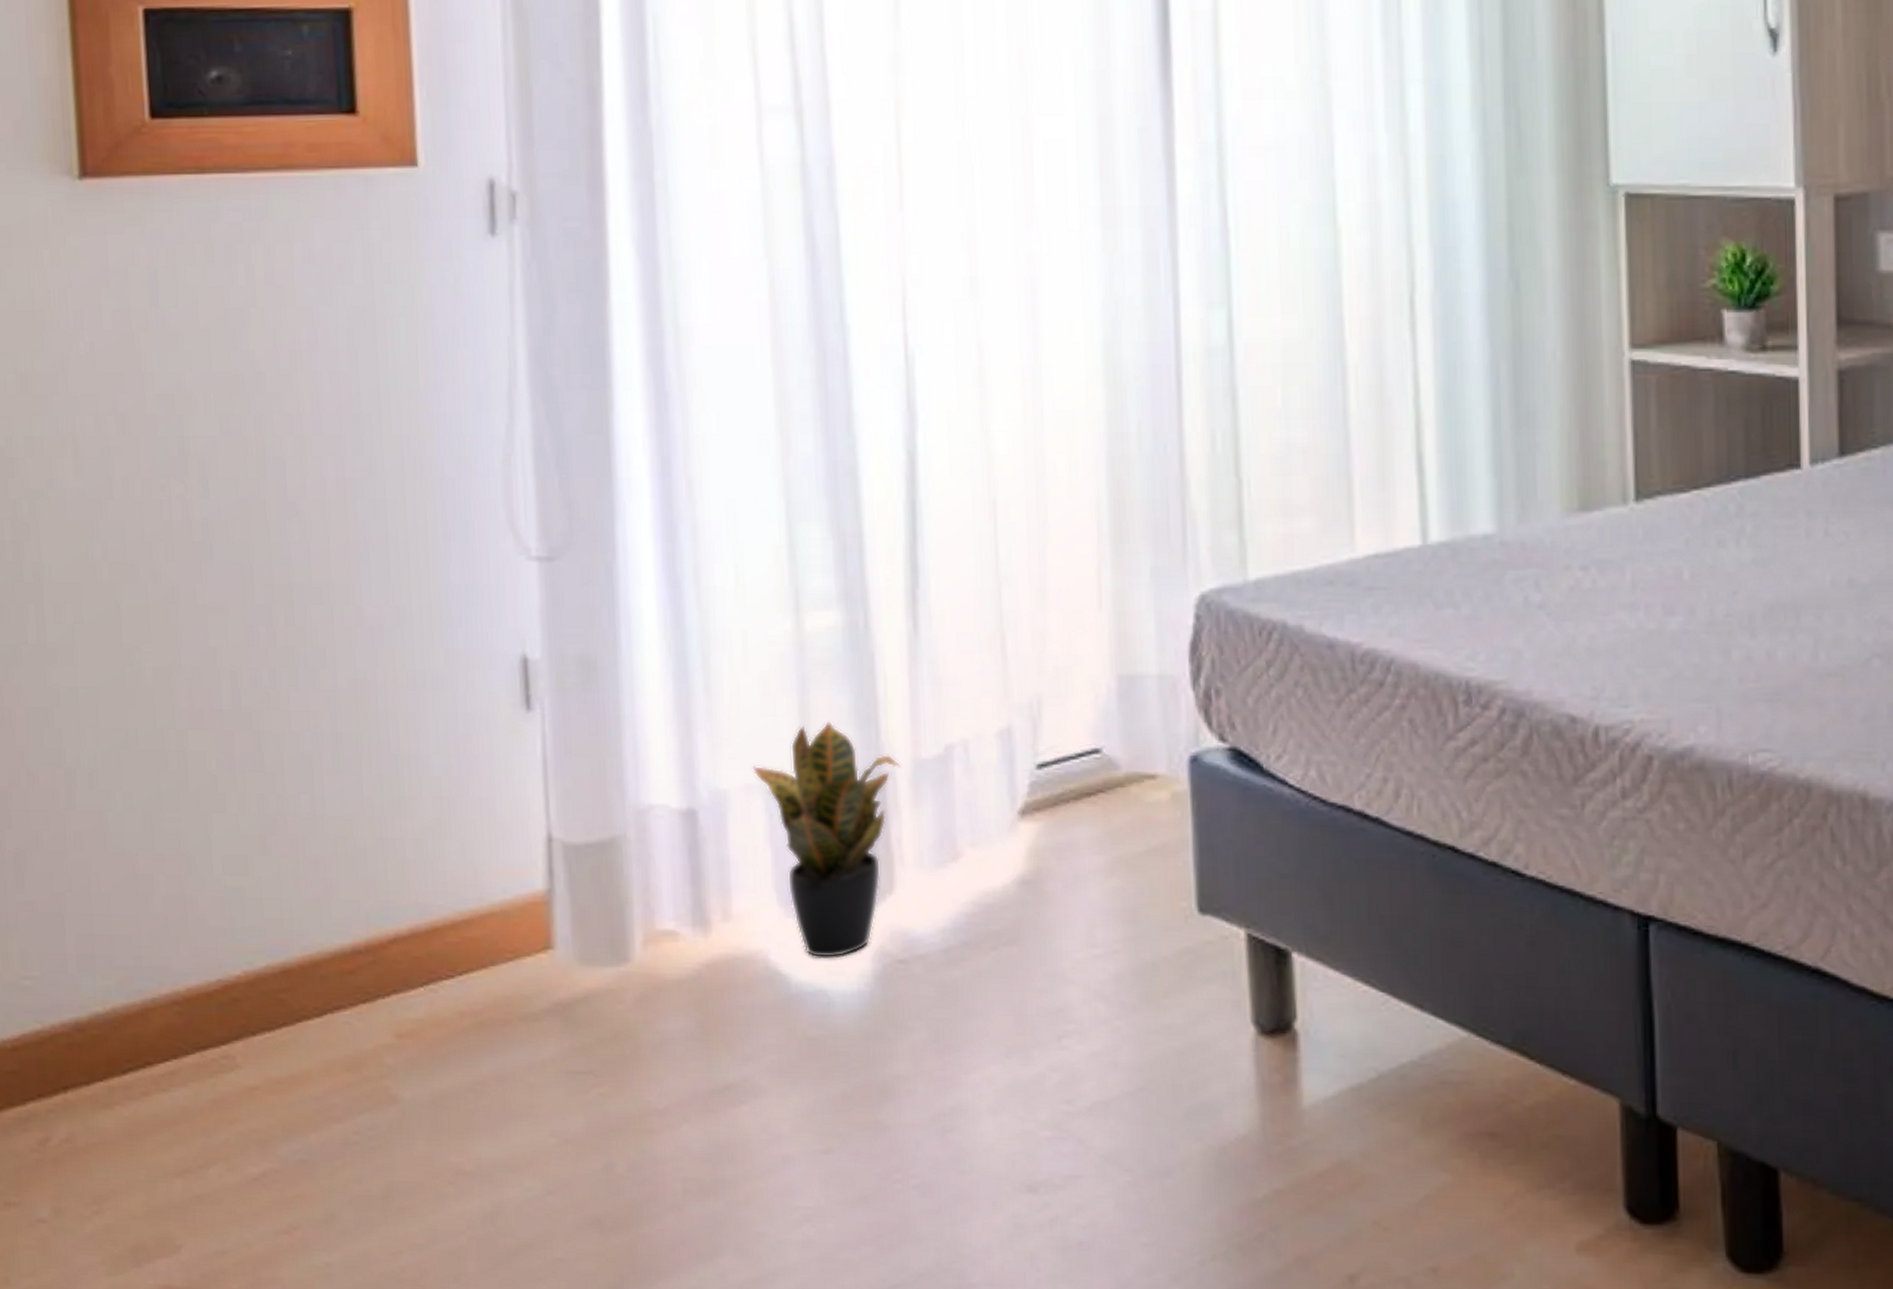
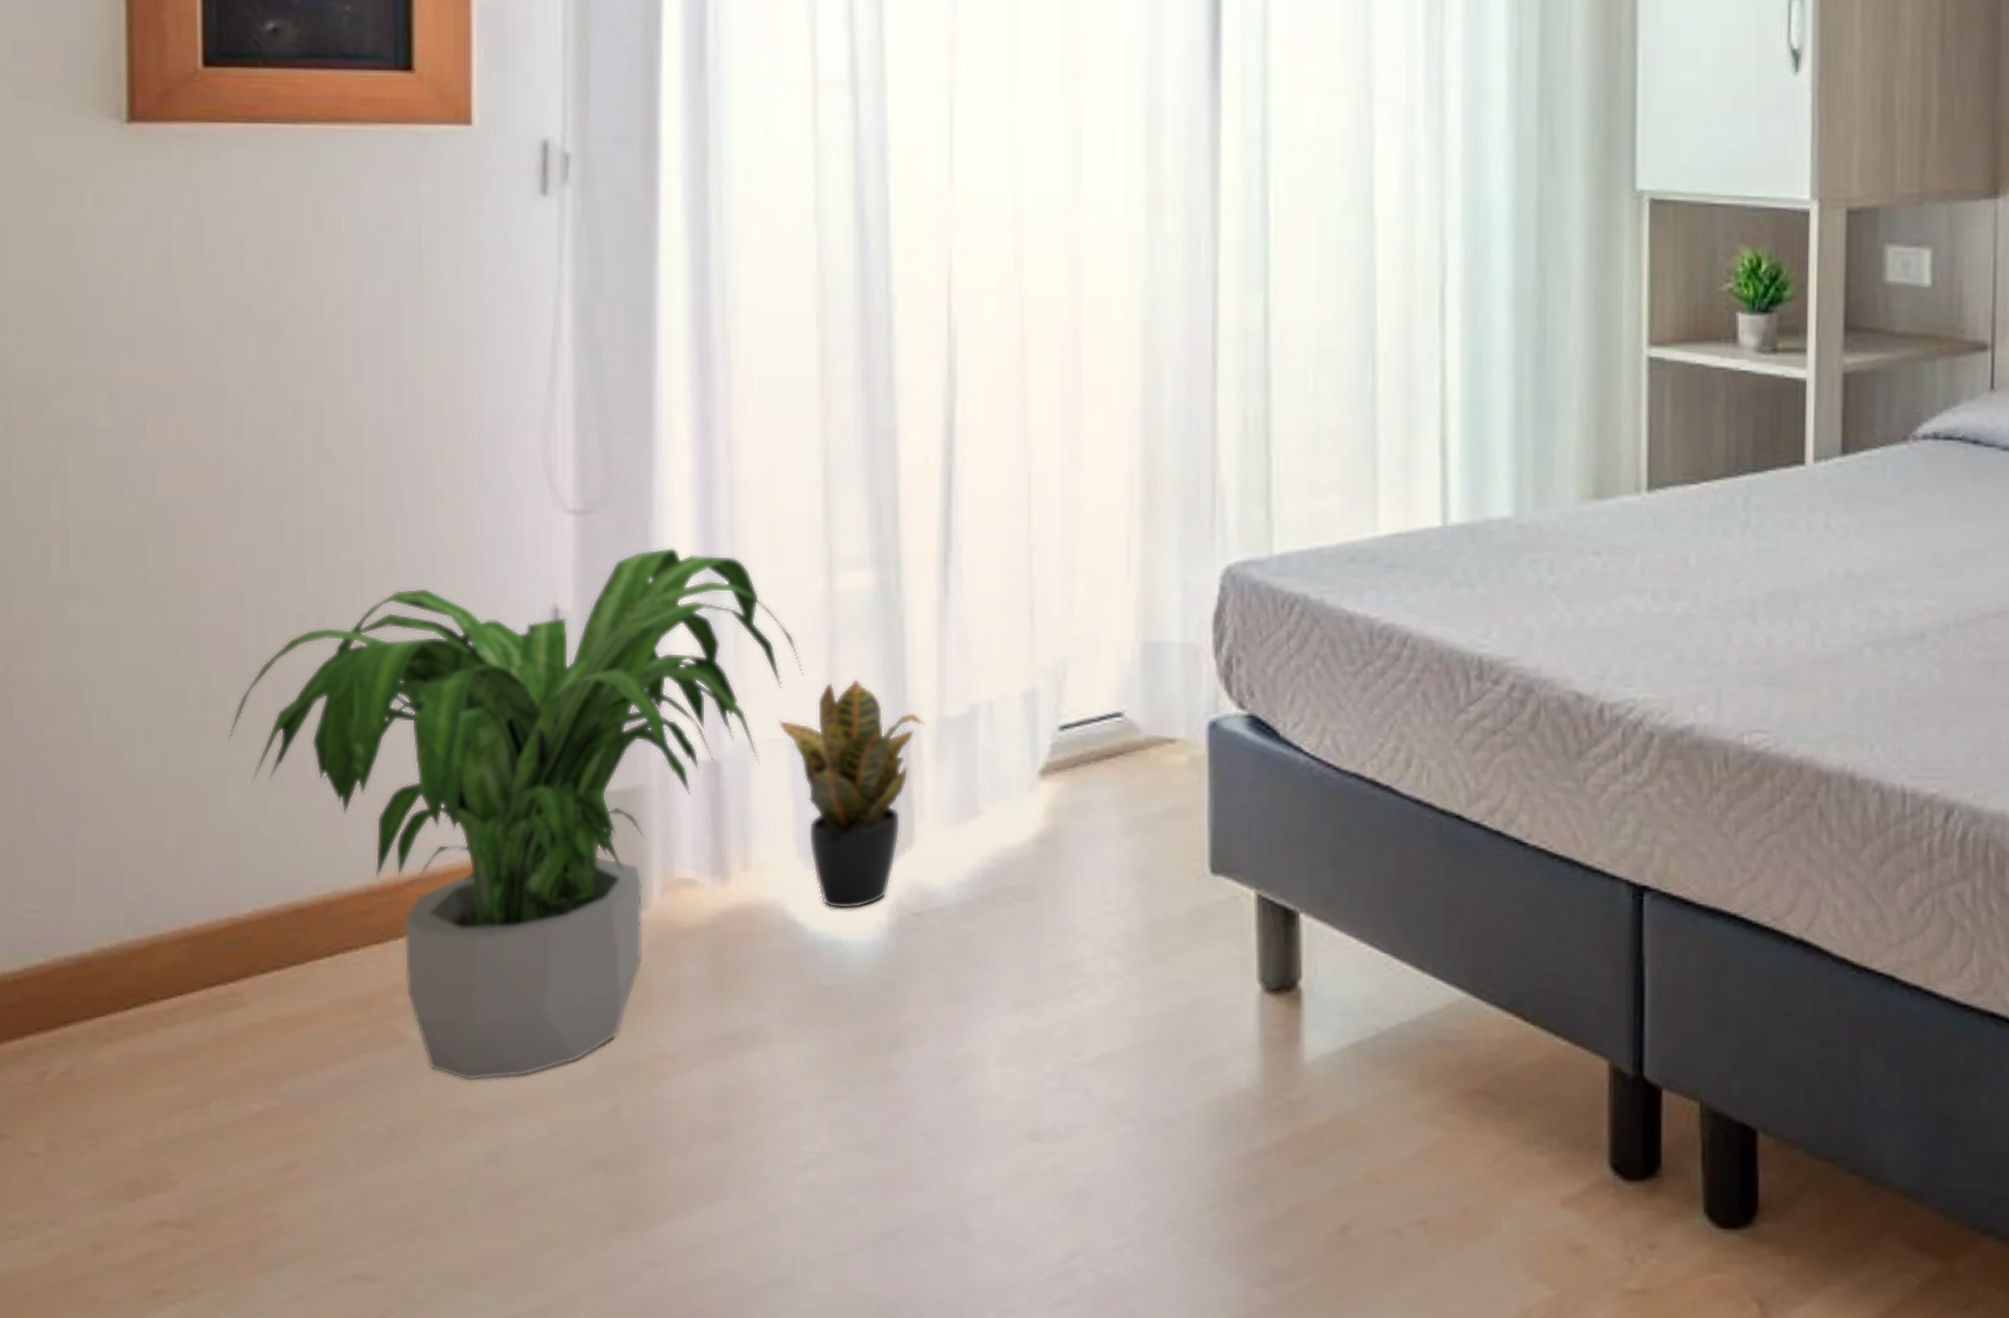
potted plant: none [209,591,776,1140] -> present [228,546,804,1081]

